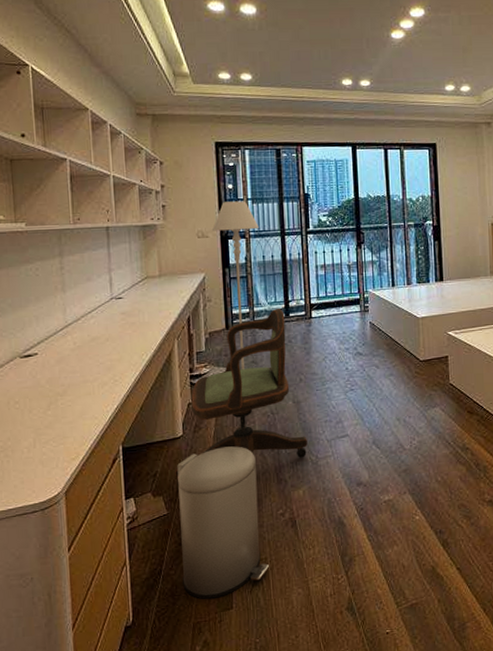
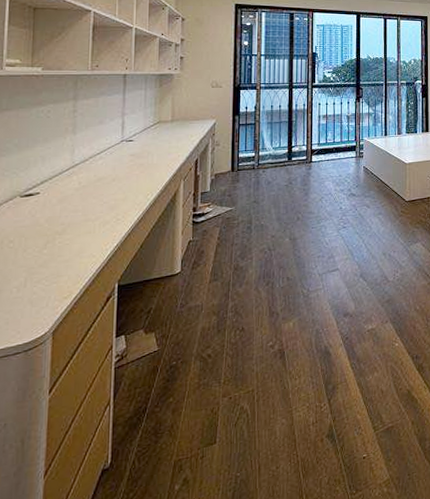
office chair: present [175,308,308,487] -> none [169,152,300,322]
pedal bin: present [177,446,270,599] -> none [167,281,256,436]
floor lamp: present [212,201,259,369] -> none [226,56,269,209]

